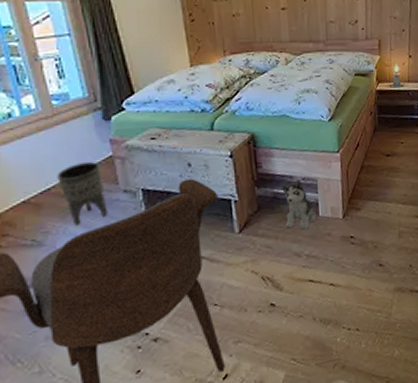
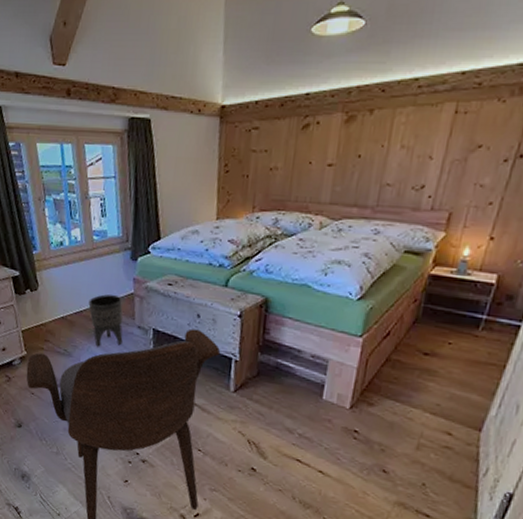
plush toy: present [282,179,316,230] -> none [283,355,319,409]

